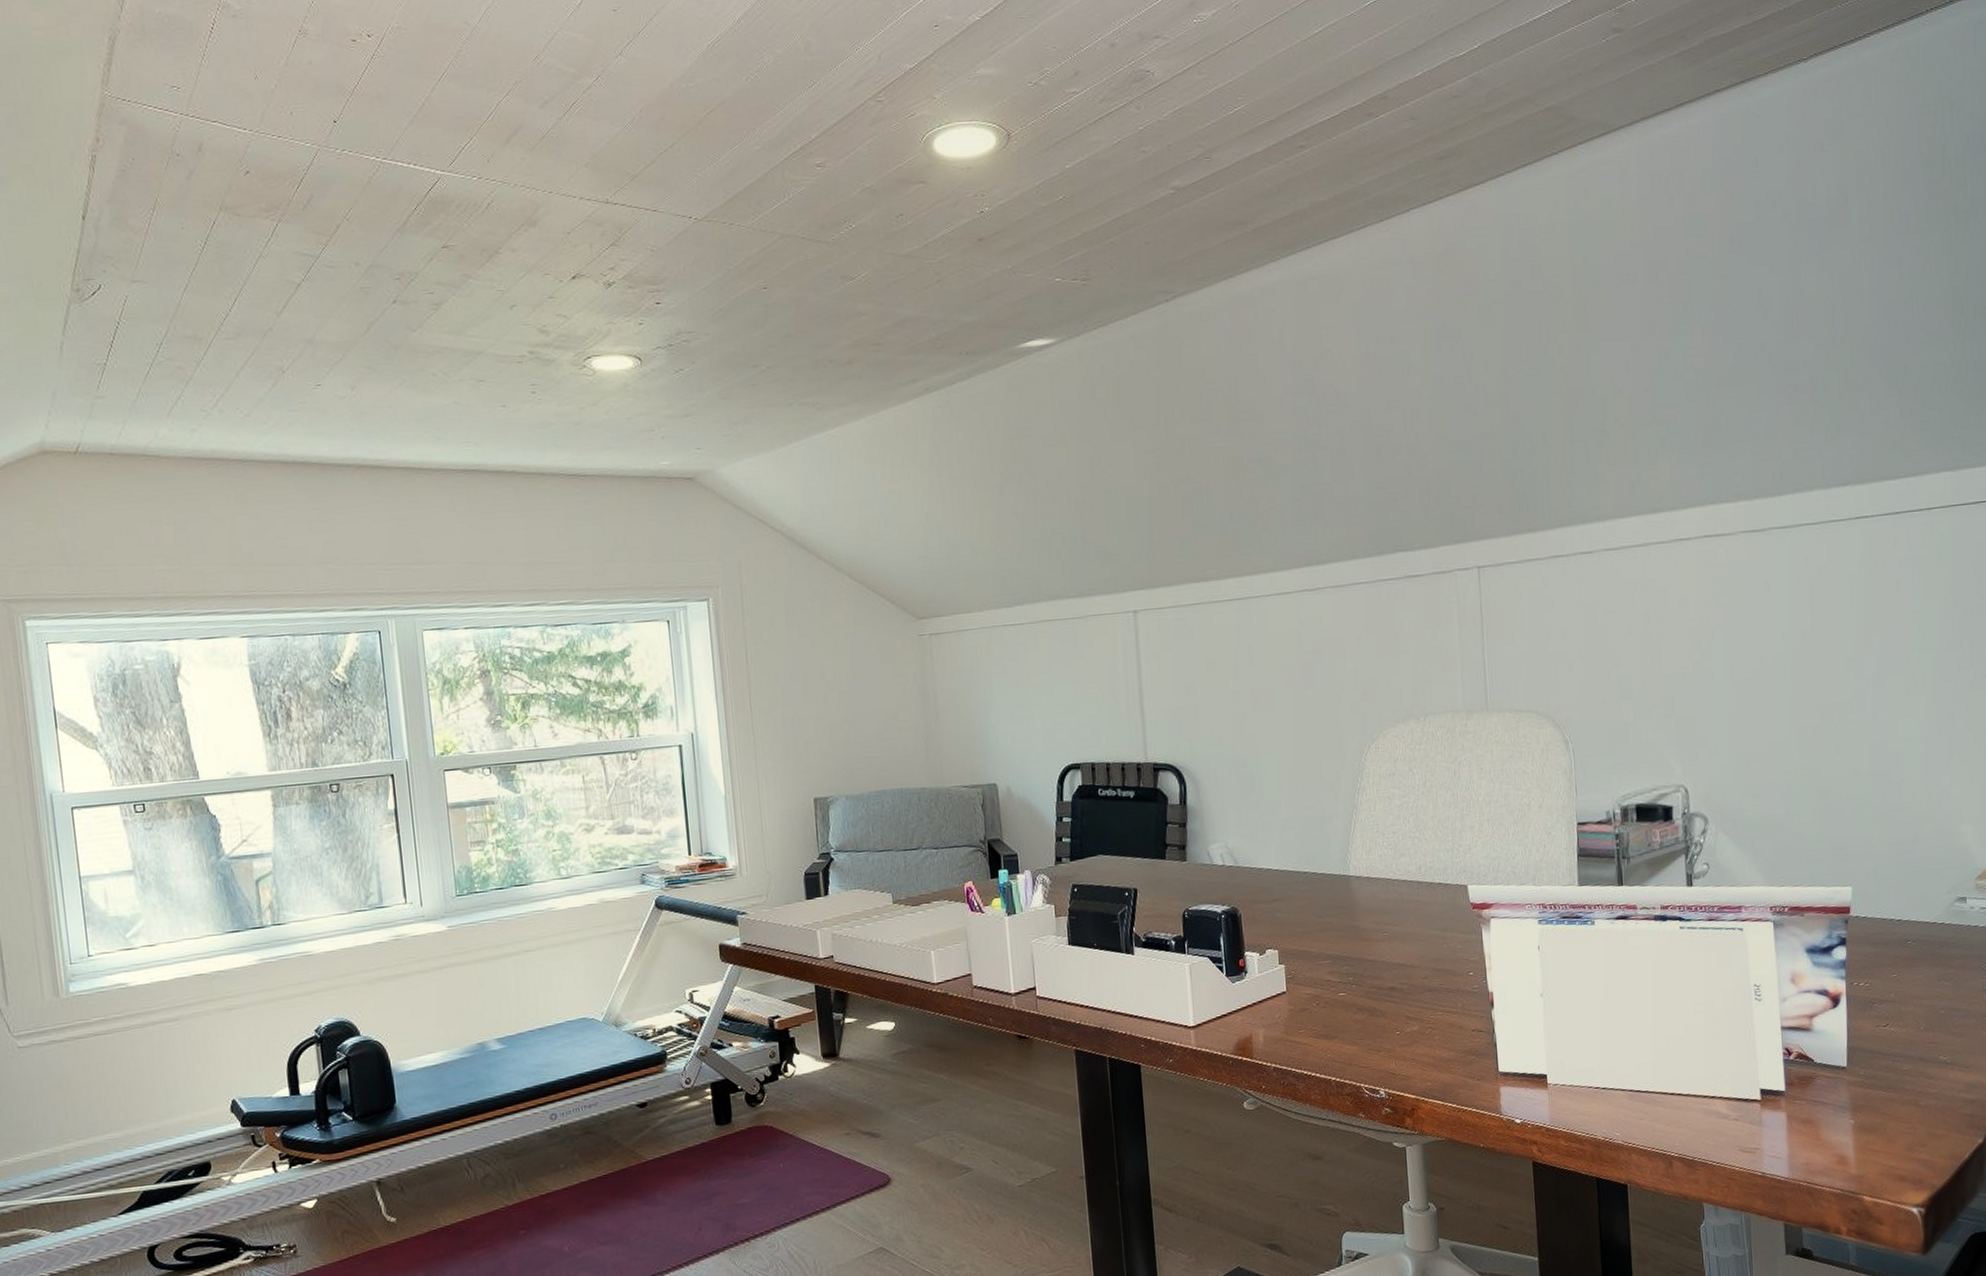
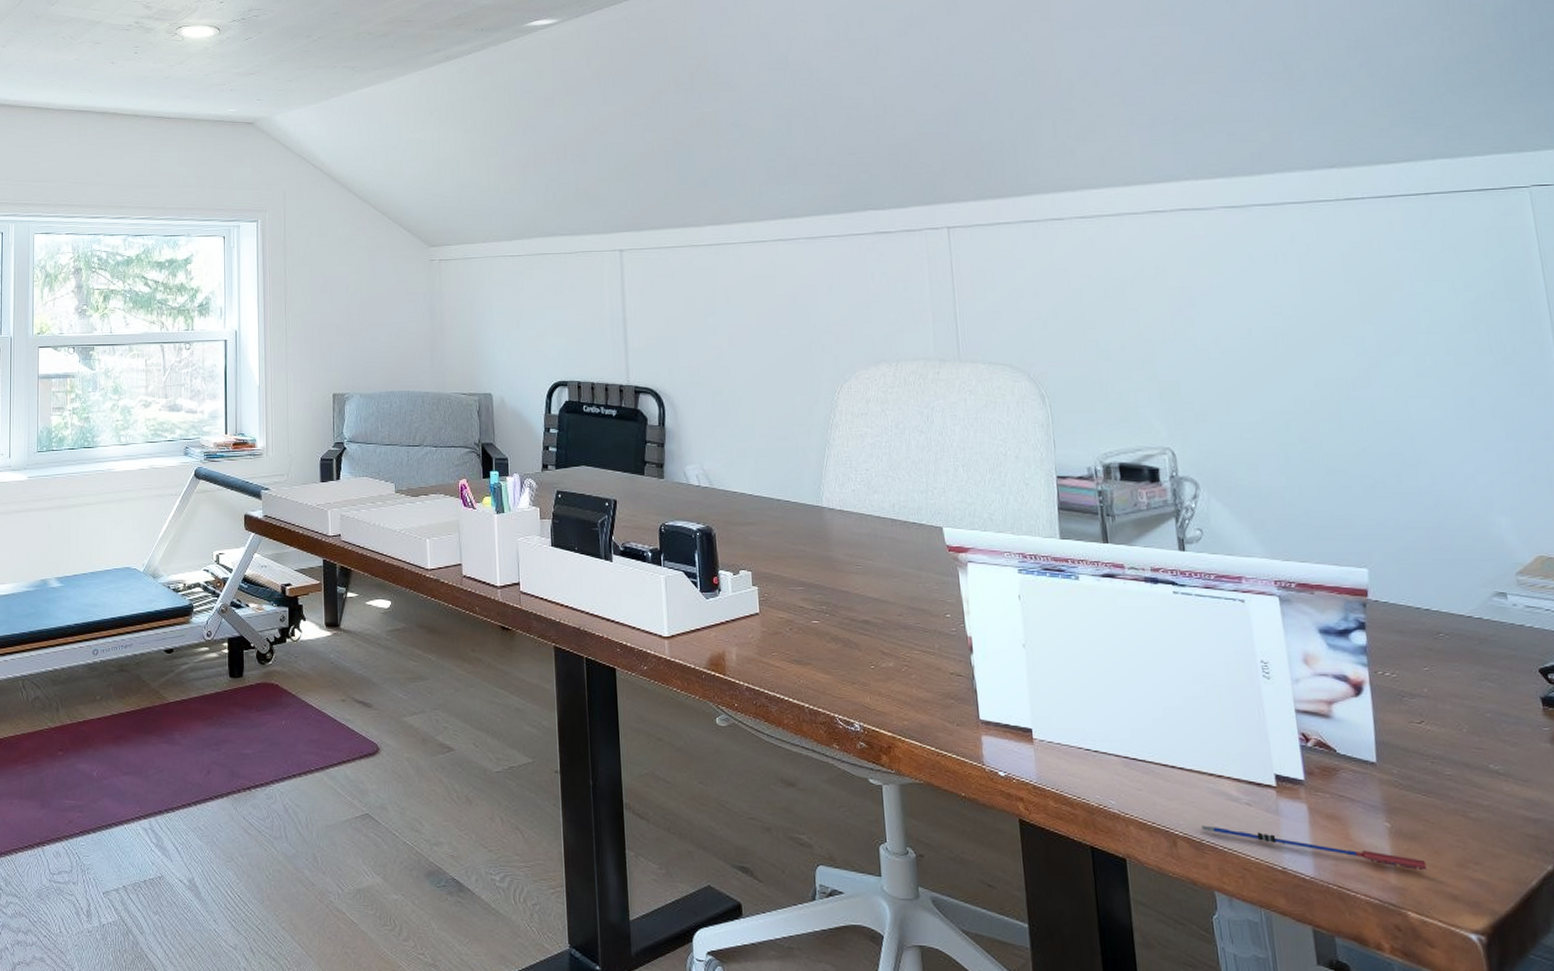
pen: none [1694,1143,1882,1159] -> present [1200,825,1427,871]

